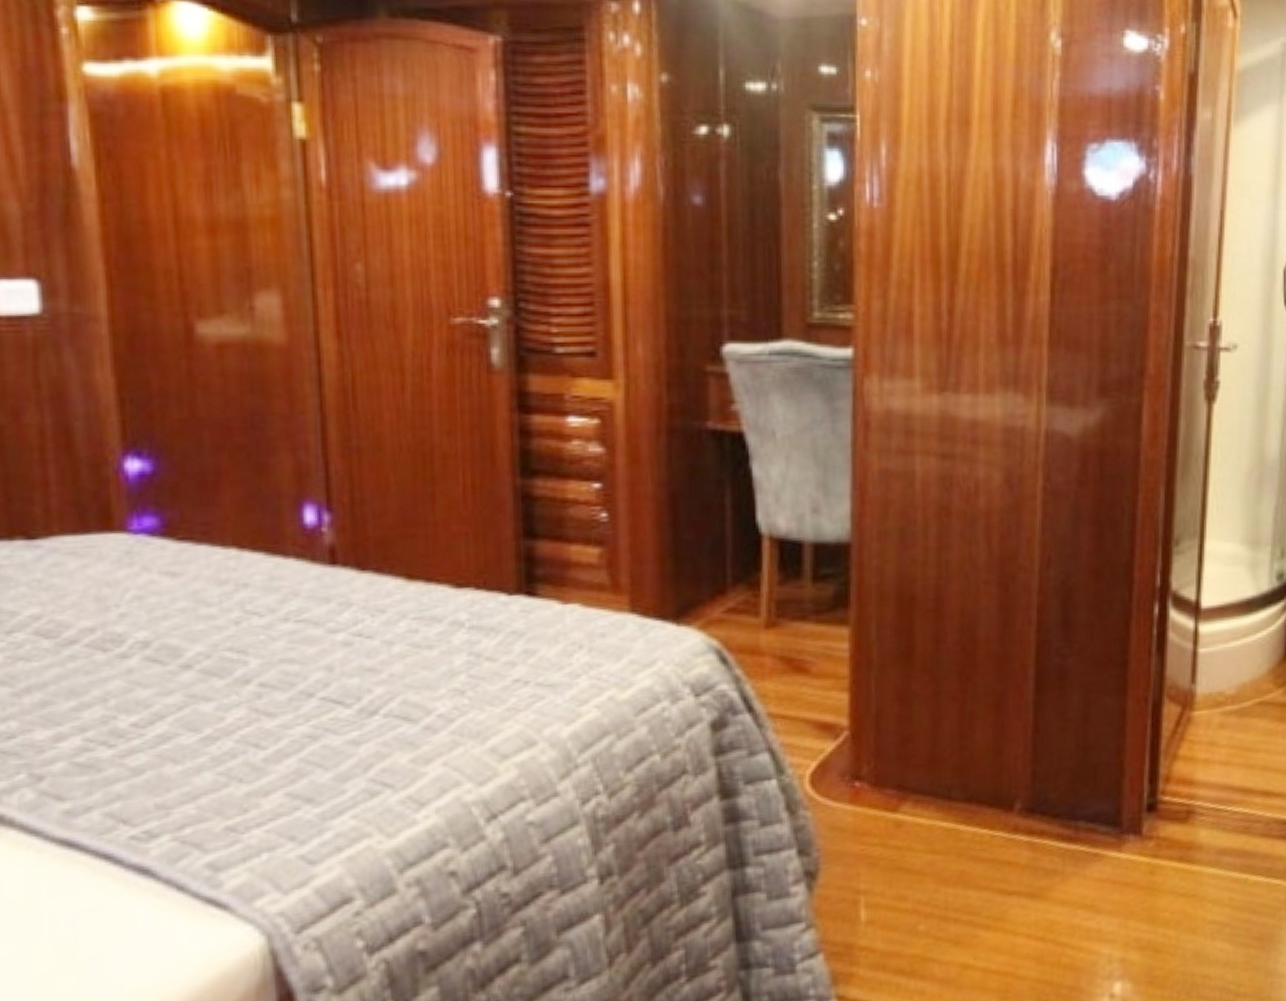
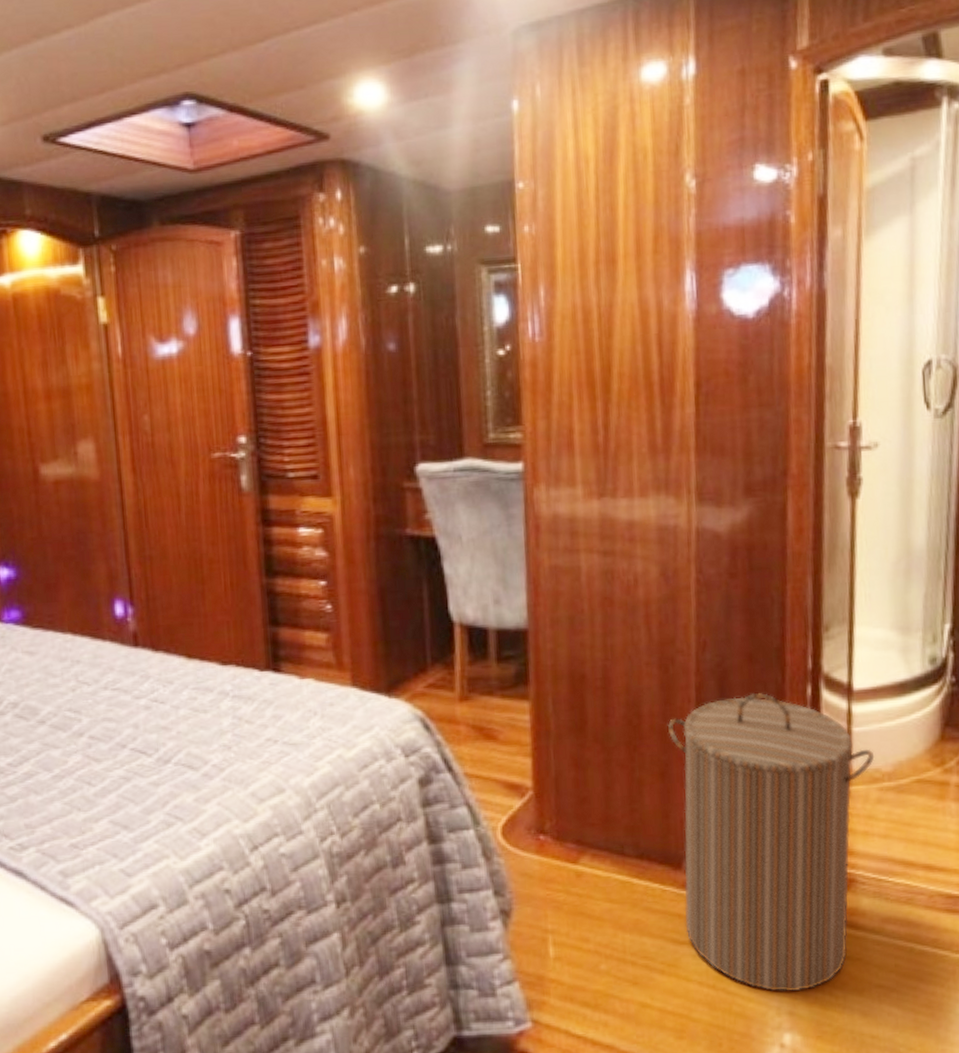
laundry hamper: none [1004,612,1219,939] -> present [667,692,875,992]

